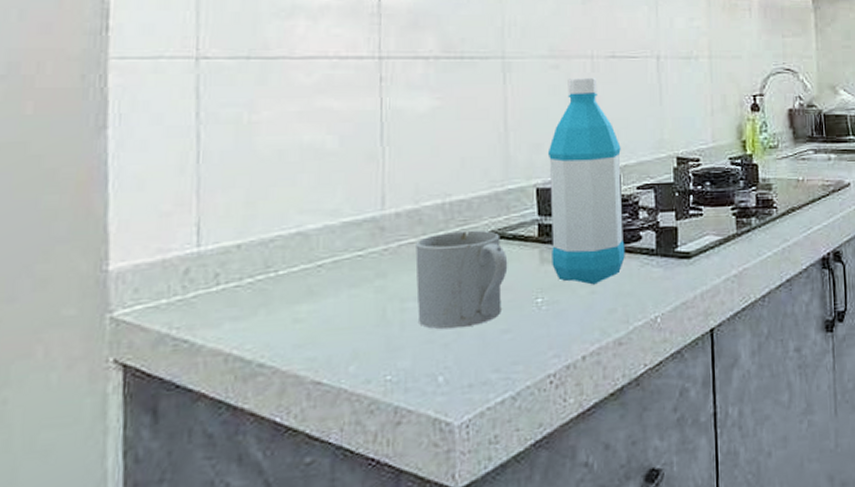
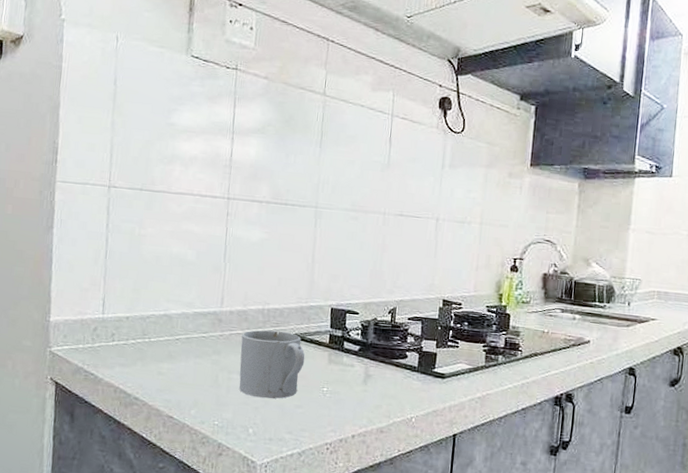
water bottle: present [547,77,625,285] -> none [337,228,399,385]

